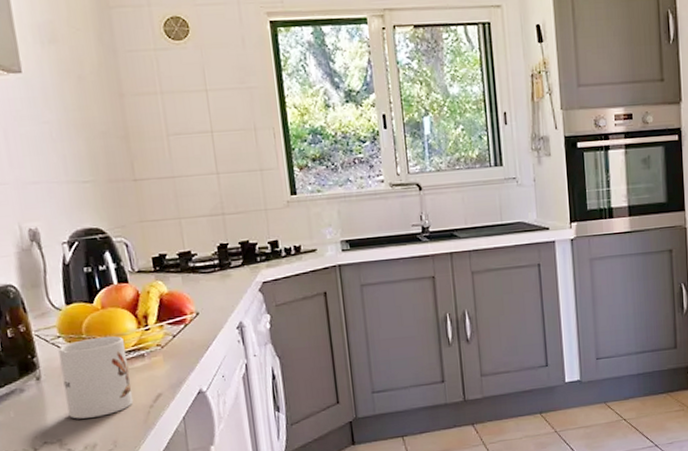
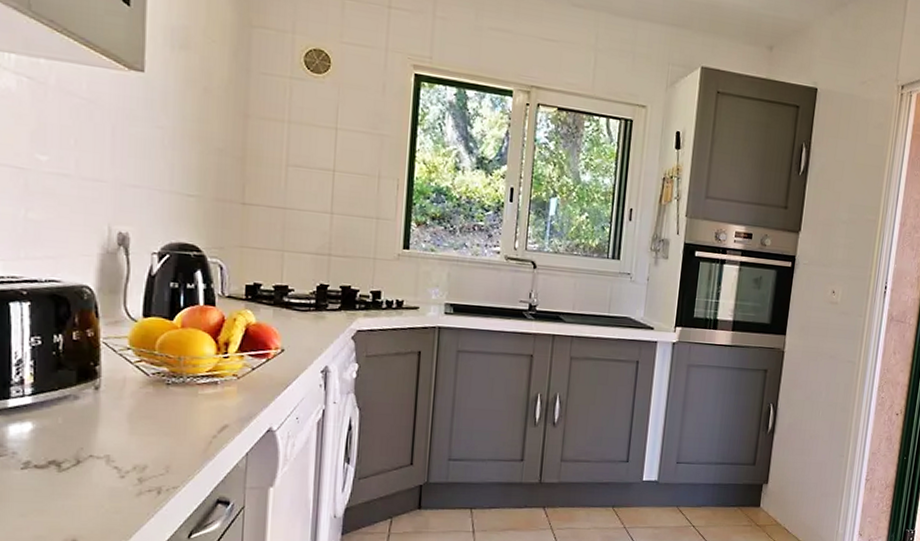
mug: present [58,336,134,419] -> none [123,355,199,439]

